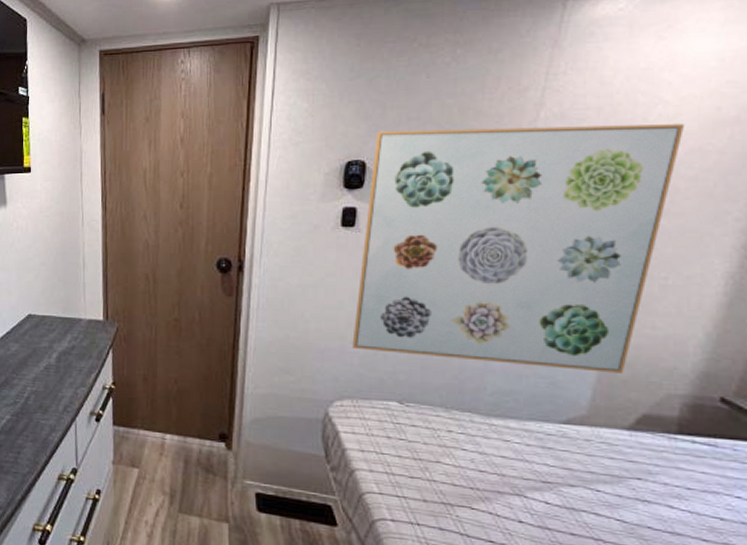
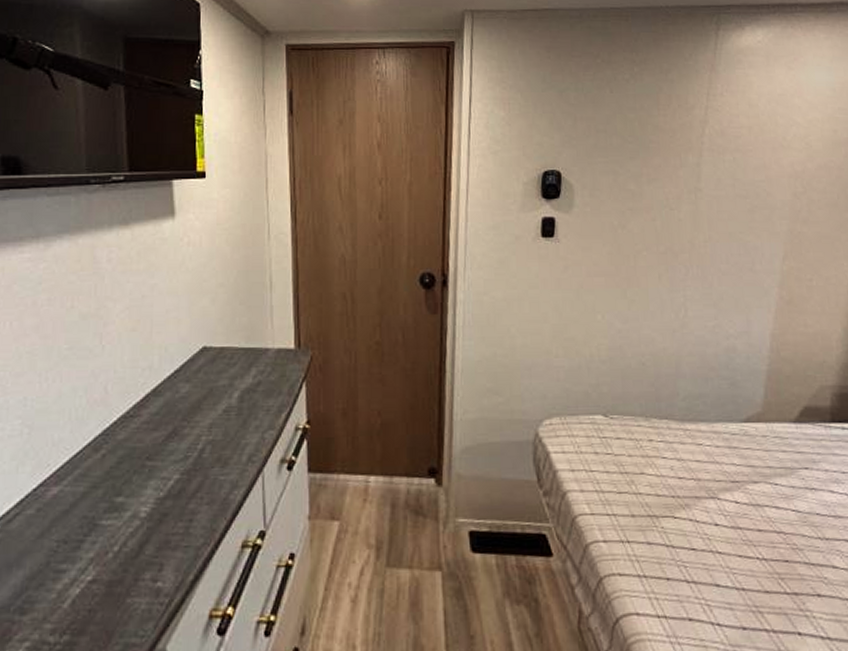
wall art: present [352,124,685,374] -> none [557,142,813,370]

